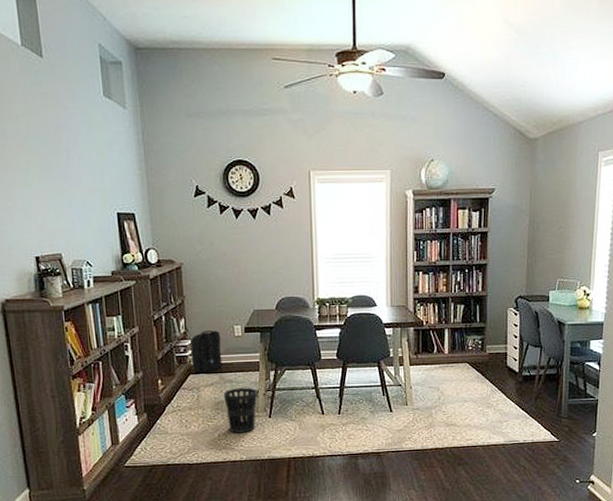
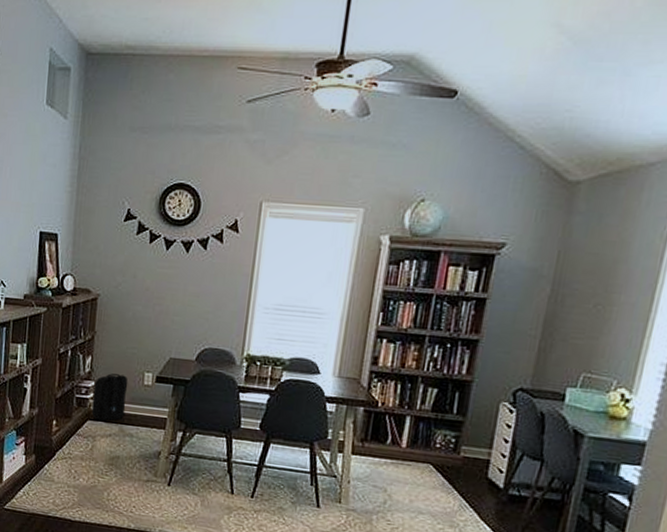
wastebasket: present [223,387,257,433] -> none [120,444,159,498]

